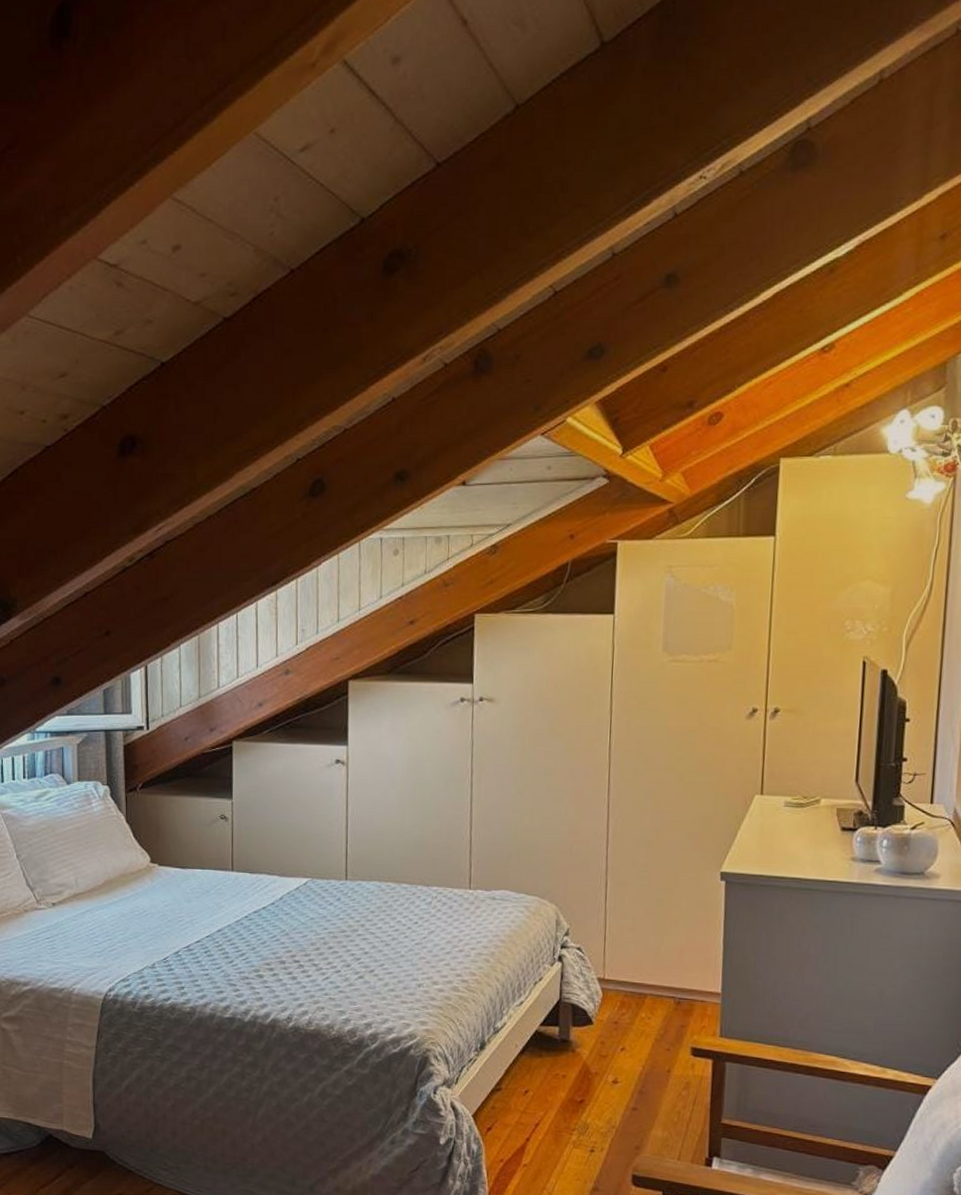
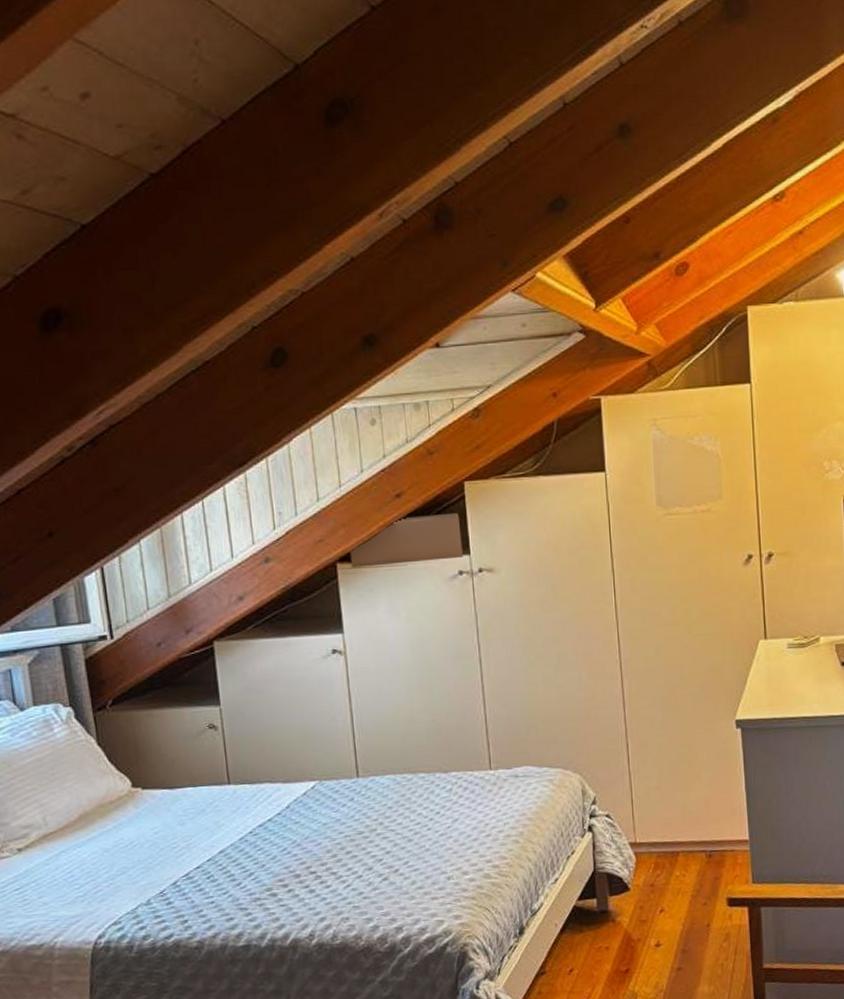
decorative box: none [361,642,467,687] -> present [350,512,464,568]

